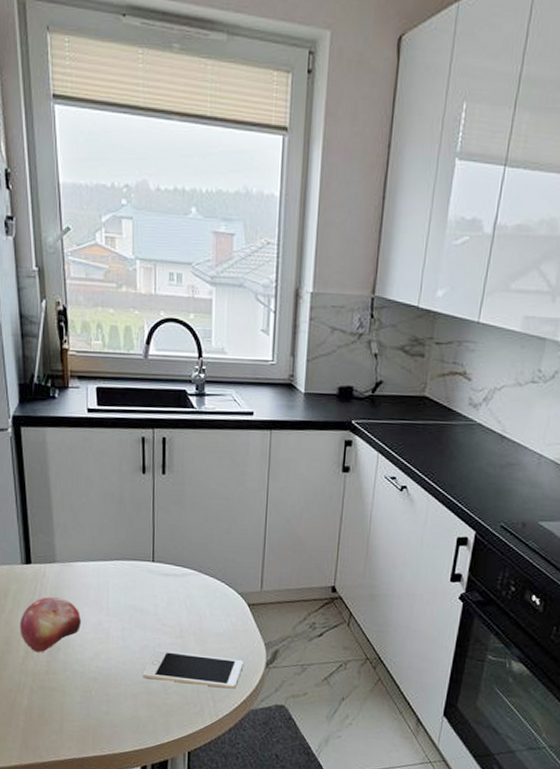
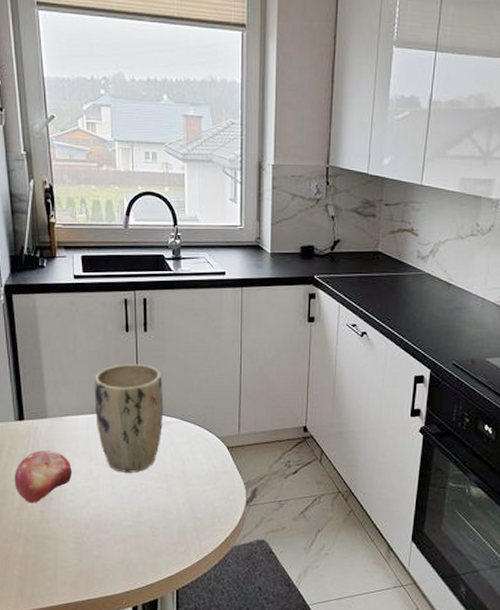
plant pot: none [106,508,181,626] -> present [94,364,164,473]
cell phone: present [142,650,244,689] -> none [131,494,226,528]

